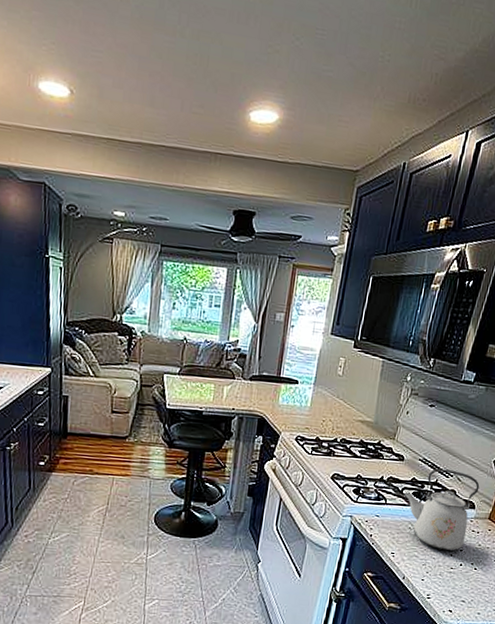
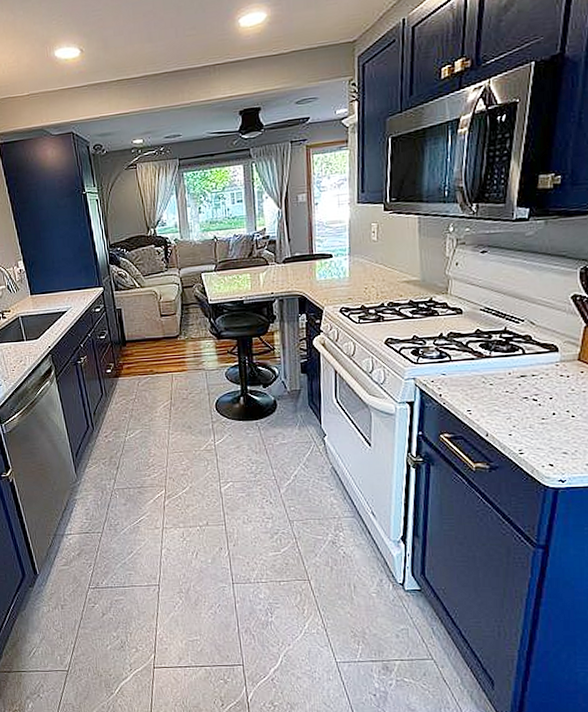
kettle: present [403,468,480,551] -> none [468,314,560,401]

